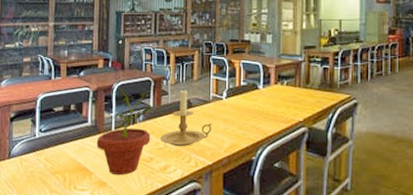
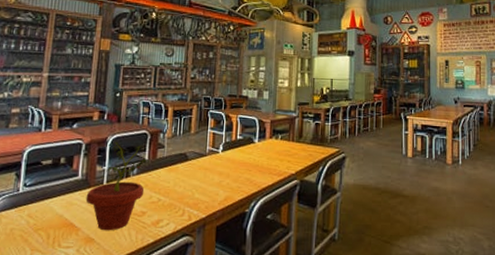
candle holder: present [161,89,212,147] -> none [154,142,207,201]

